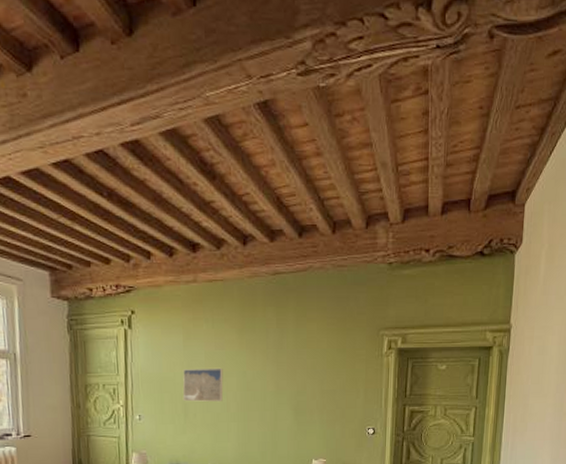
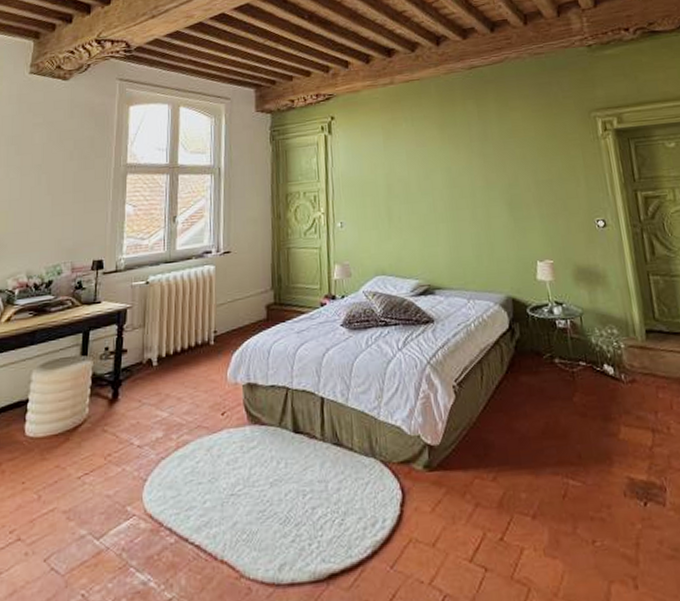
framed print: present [183,369,224,402] -> none [384,166,428,204]

